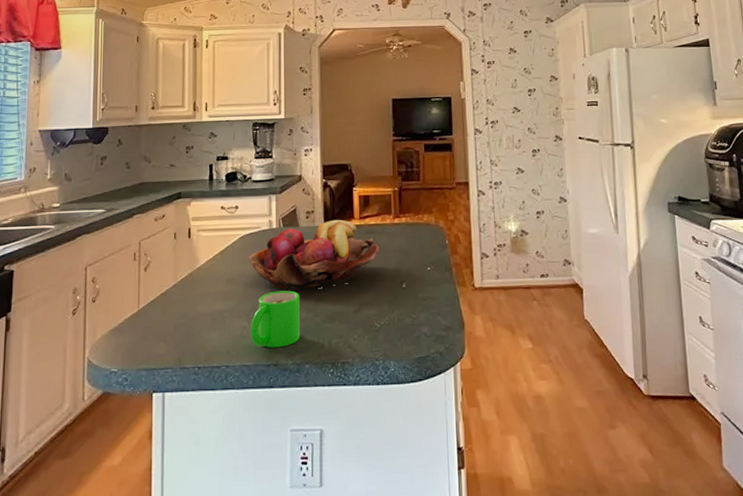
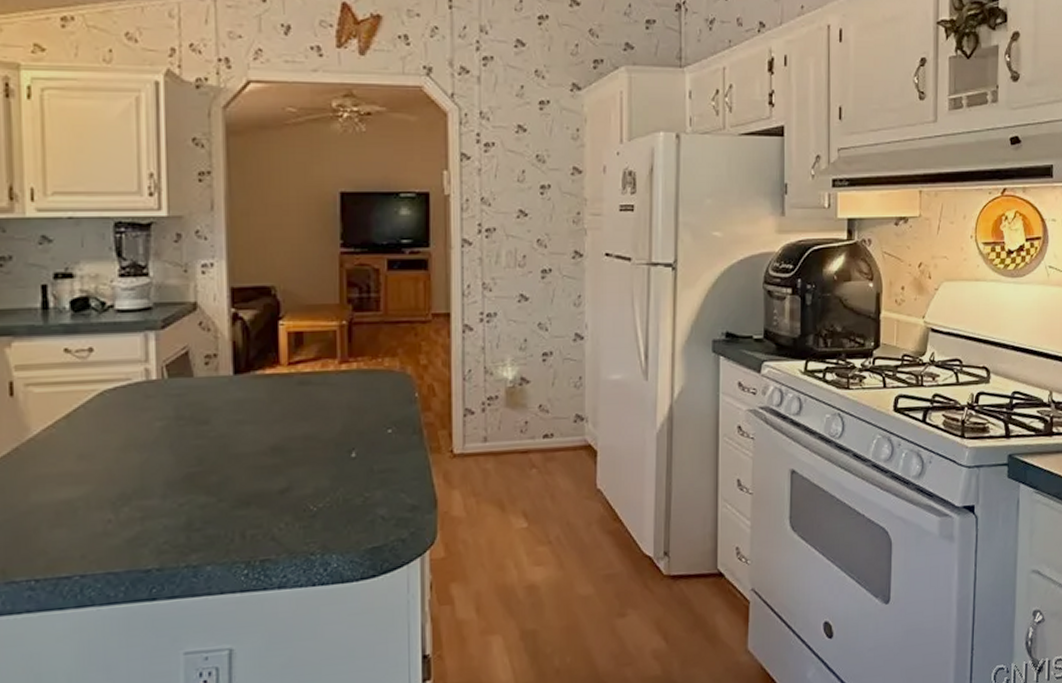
fruit basket: present [248,219,380,290] -> none [112,365,319,466]
mug: present [250,290,301,348] -> none [117,467,198,548]

